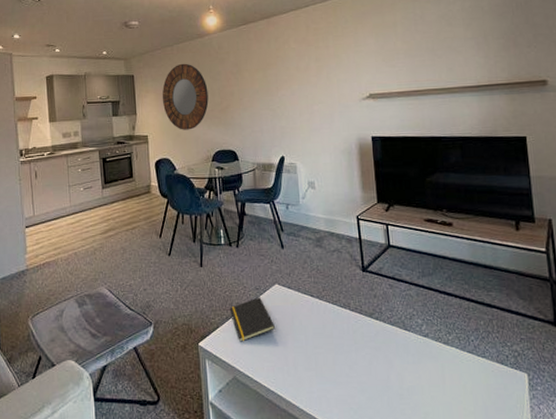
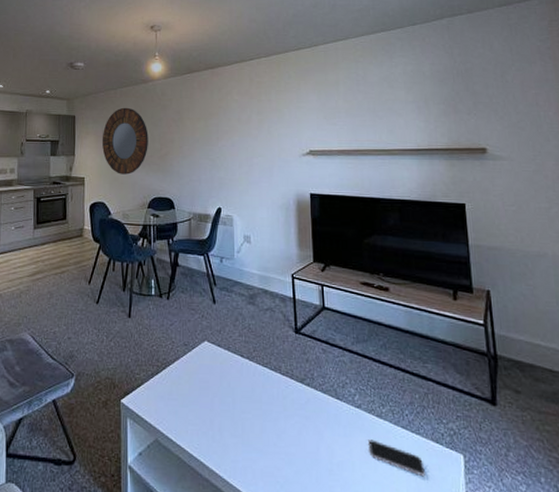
notepad: present [229,297,276,342] -> none [155,354,203,402]
smartphone: none [436,365,491,396] -> present [368,439,425,477]

